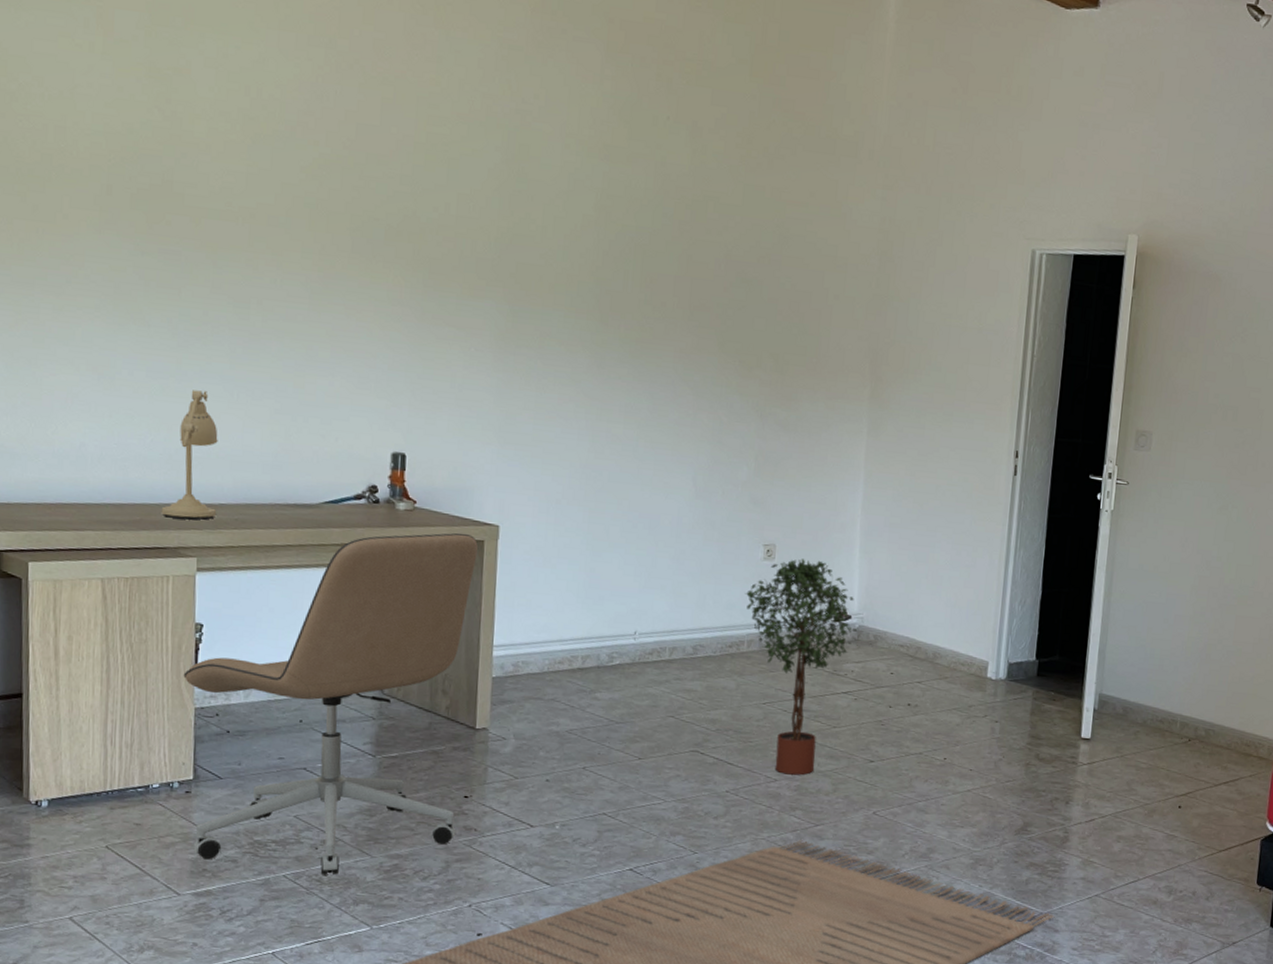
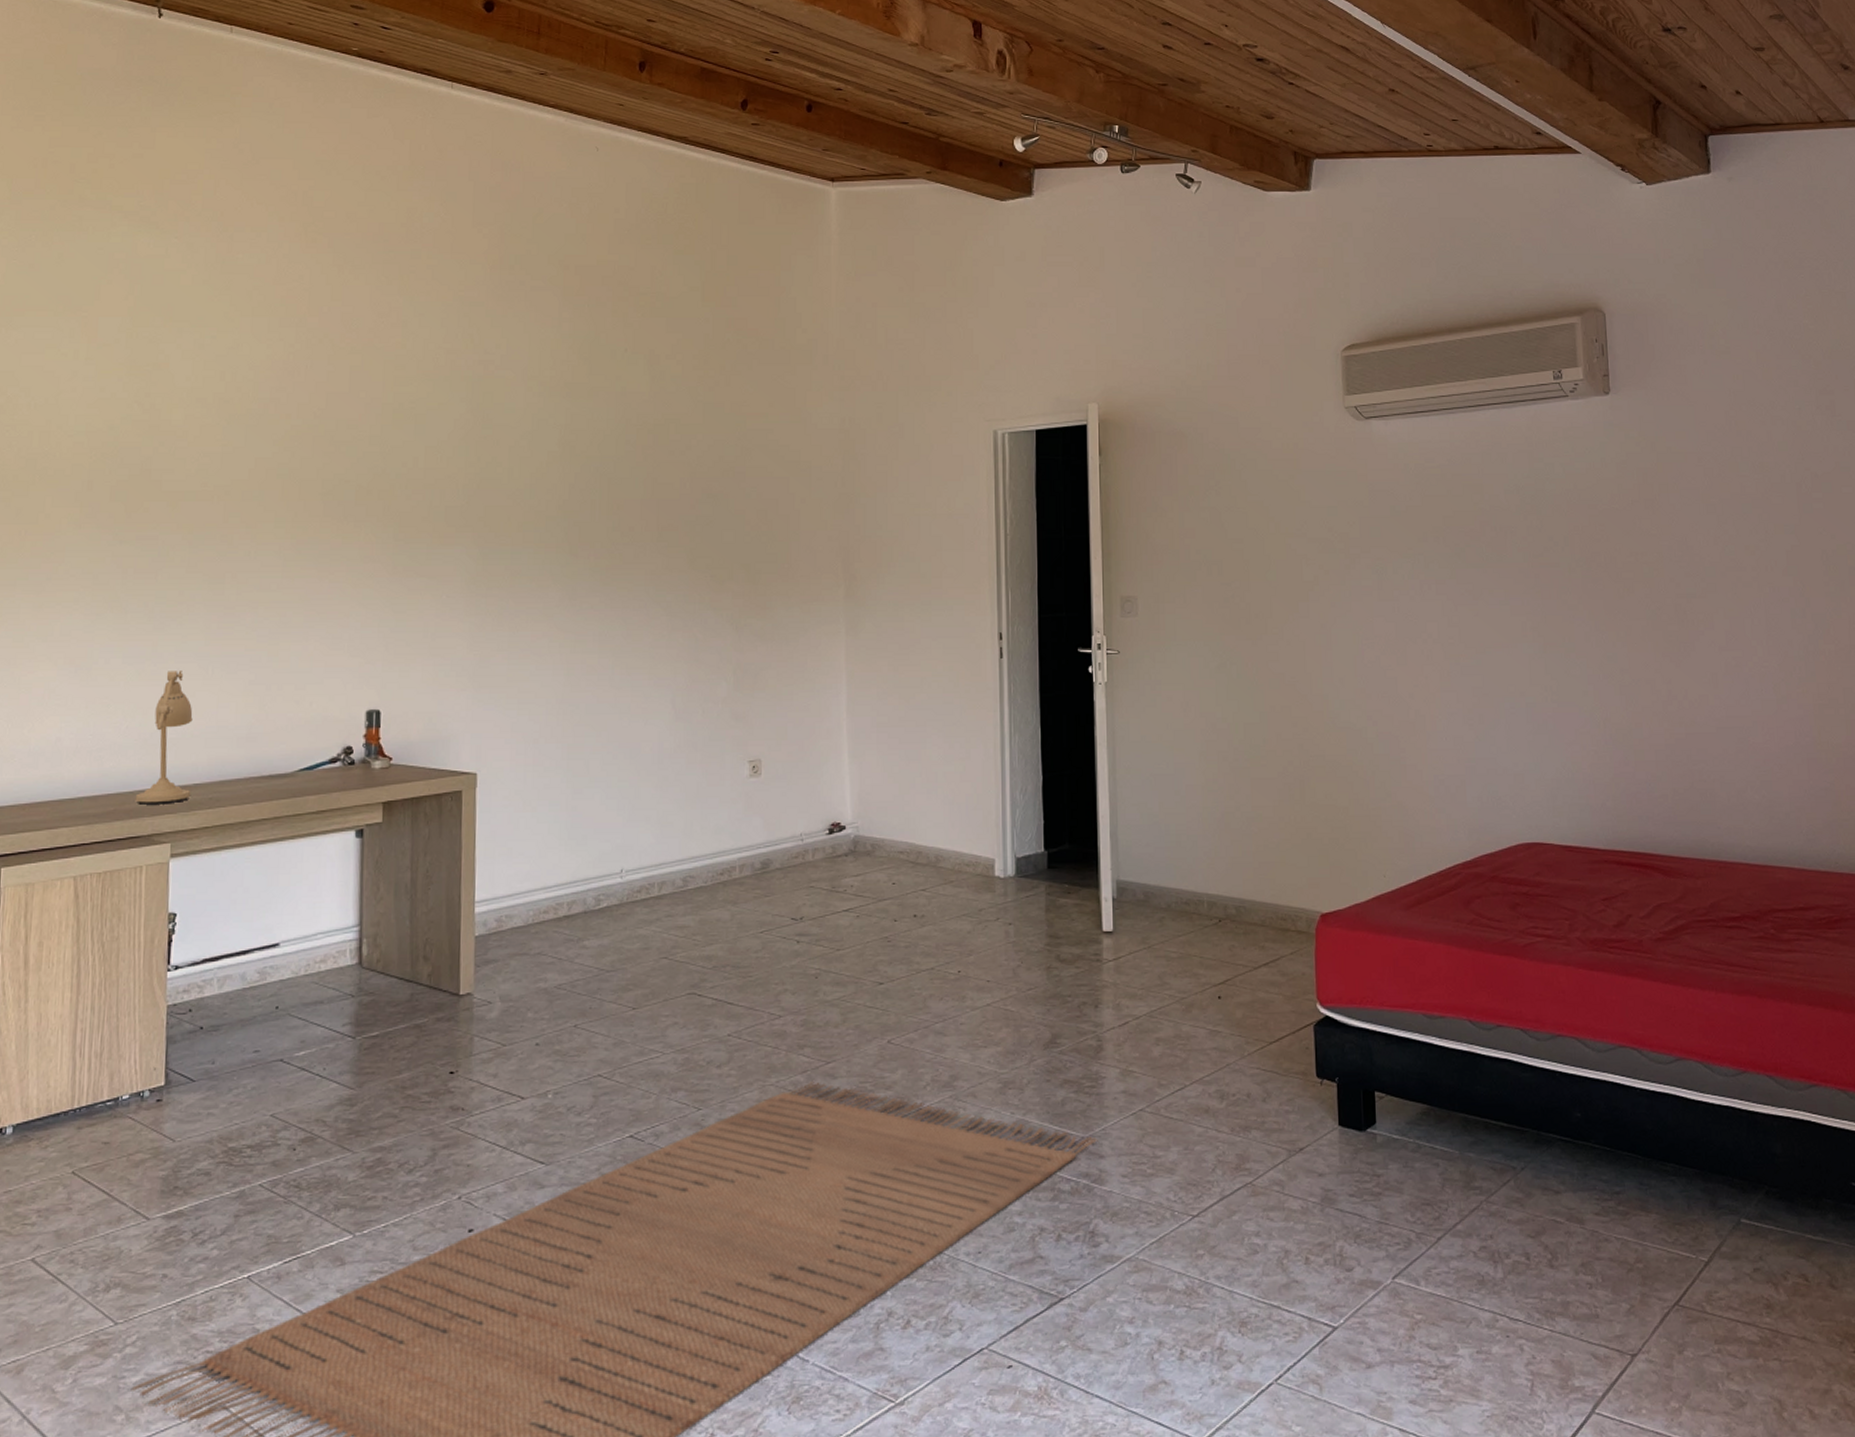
office chair: present [183,533,478,875] -> none [155,785,456,1179]
potted tree: present [745,559,858,775] -> none [733,771,854,1009]

